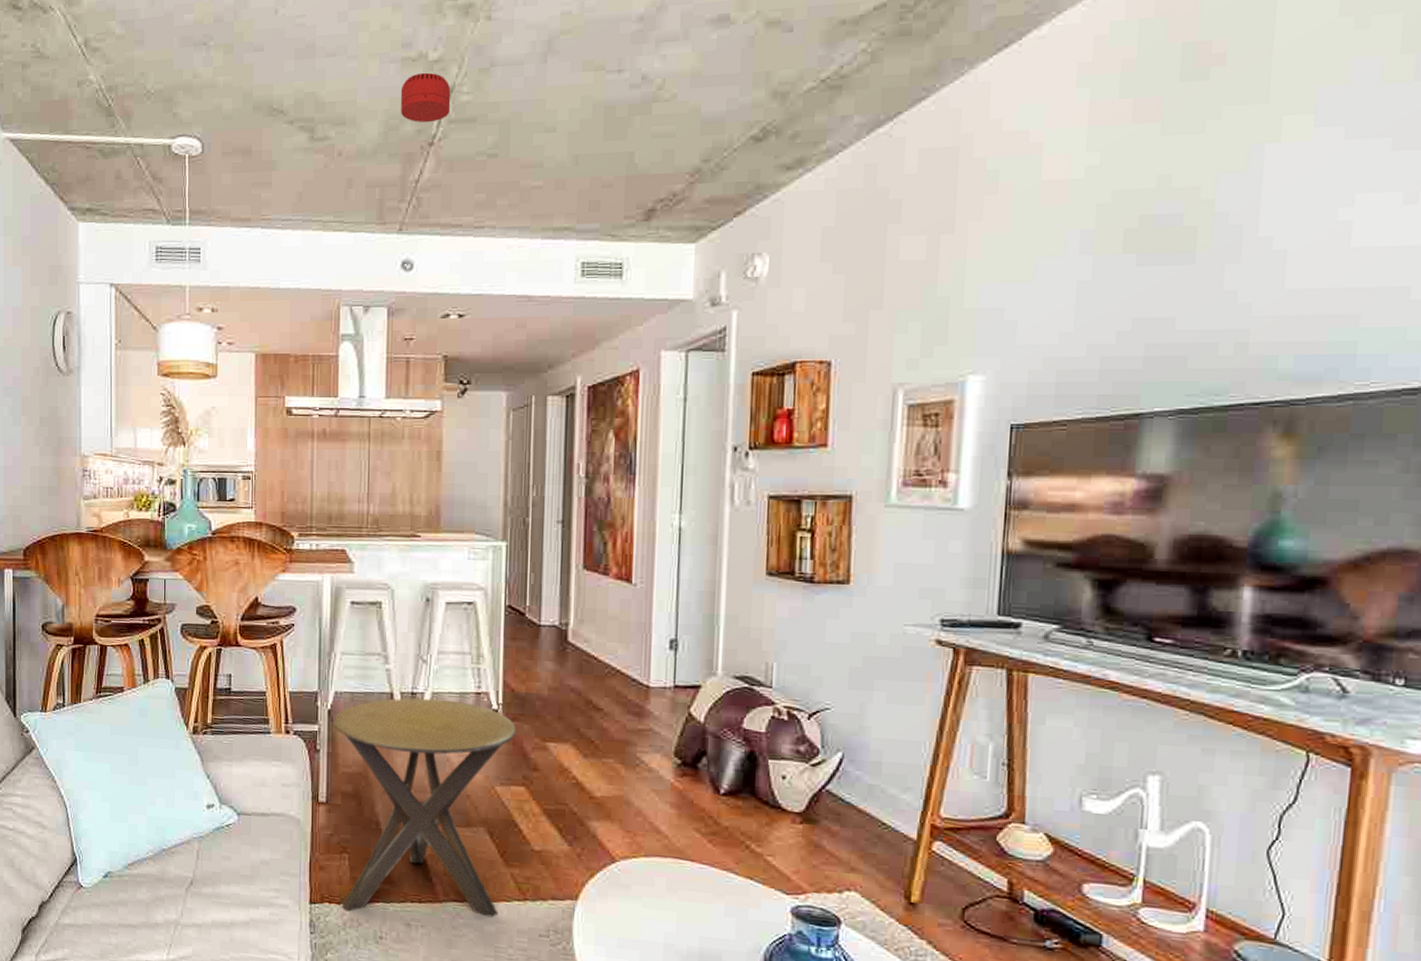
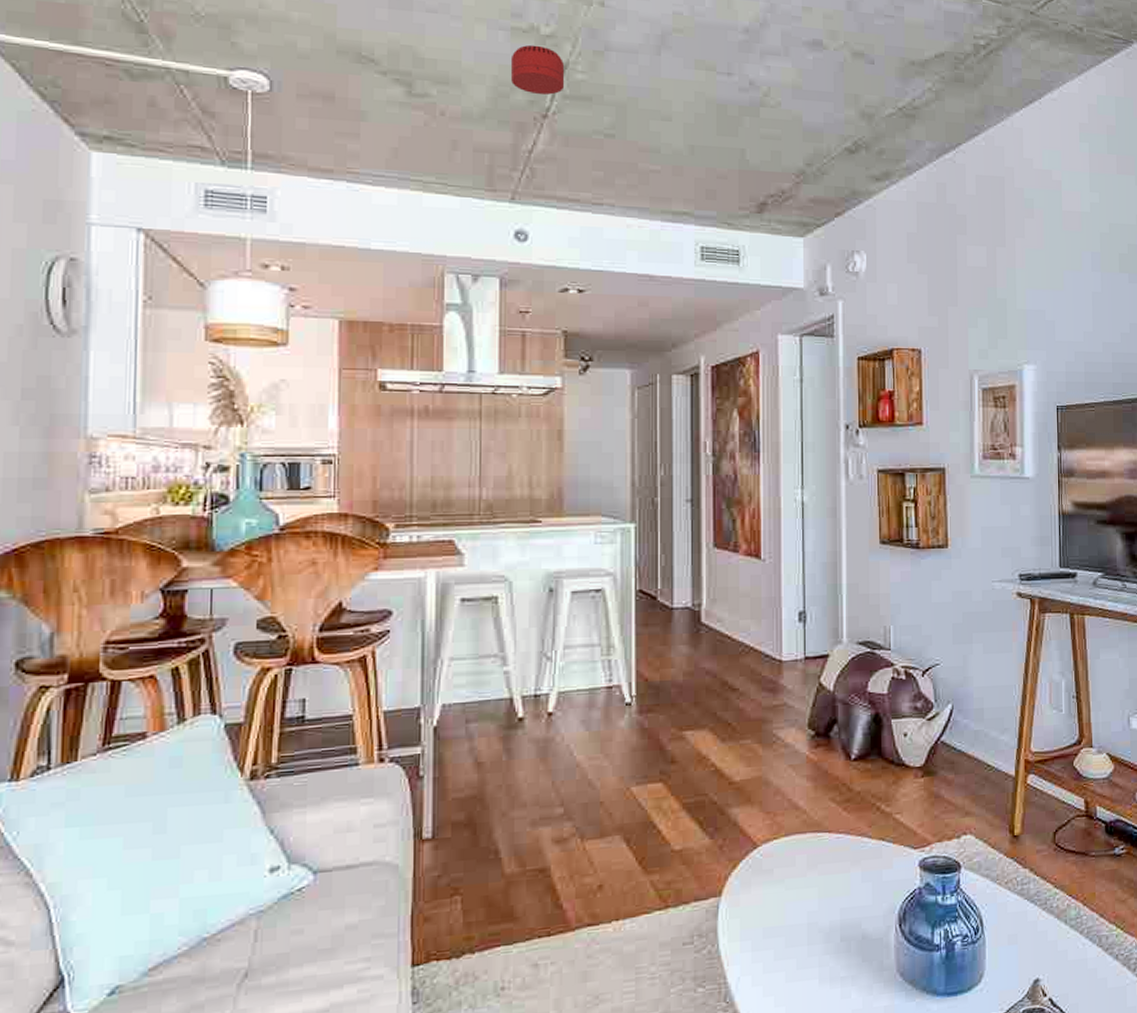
side table: present [333,698,517,918] -> none [440,698,652,966]

